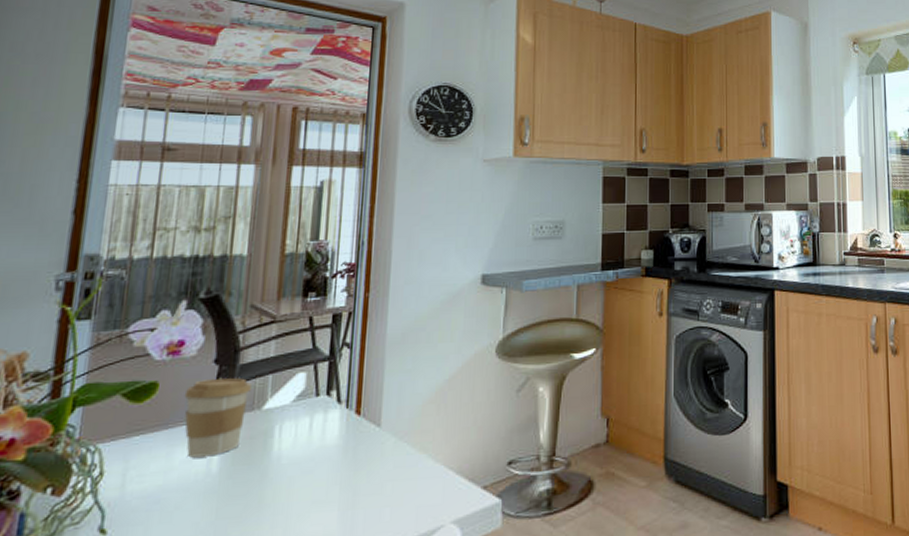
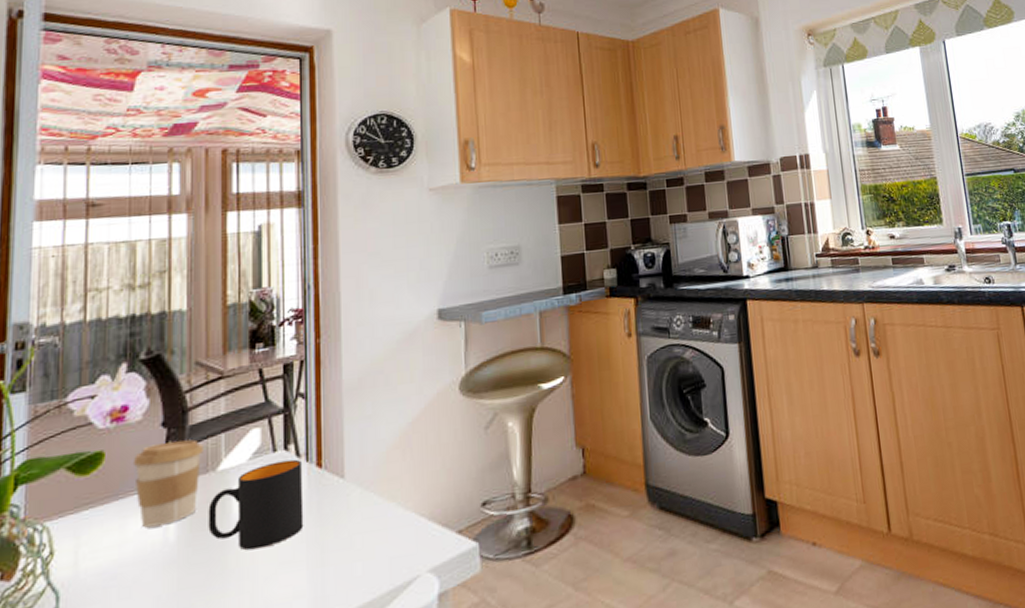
mug: none [249,405,342,488] -> present [208,459,304,551]

